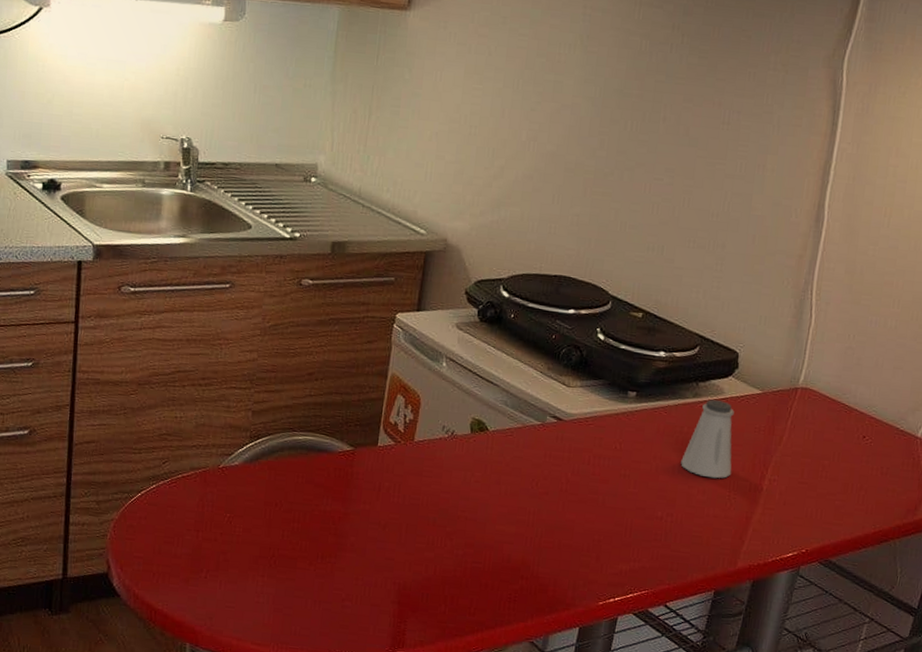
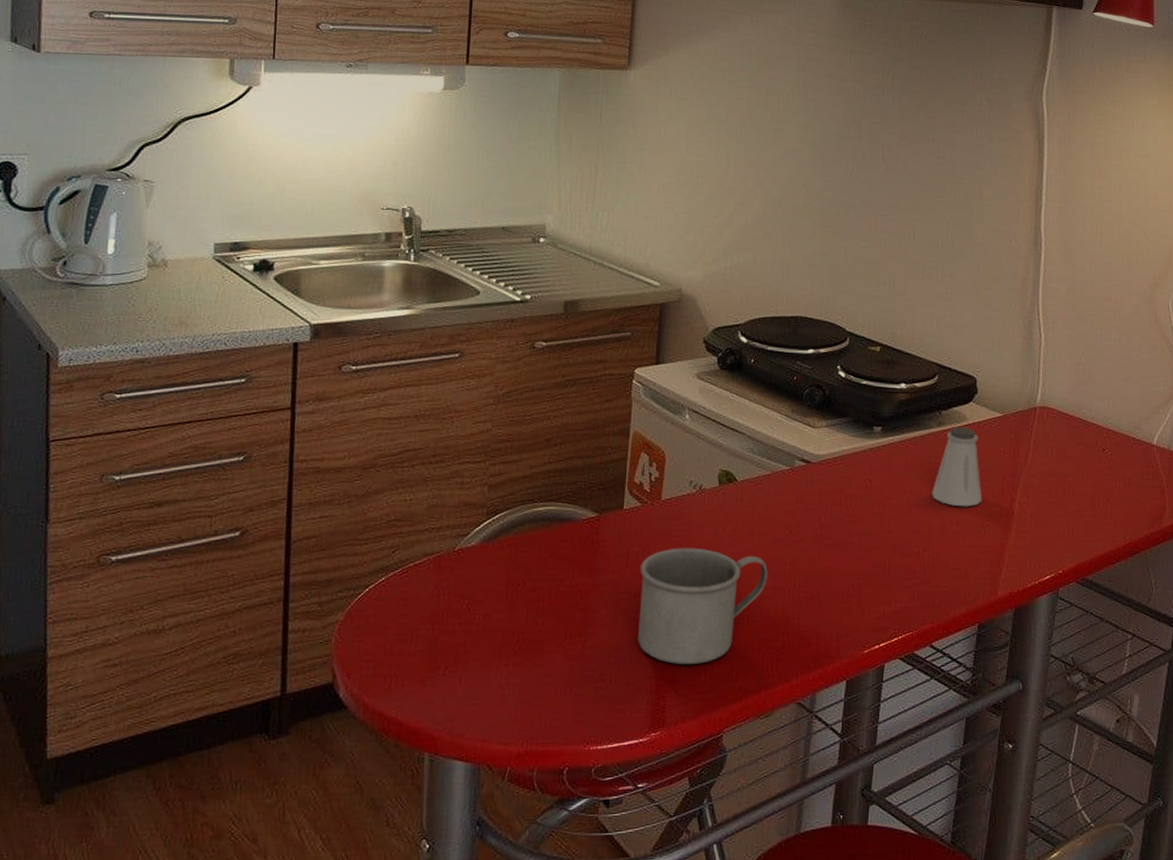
mug: none [384,487,512,596] -> present [638,548,768,664]

